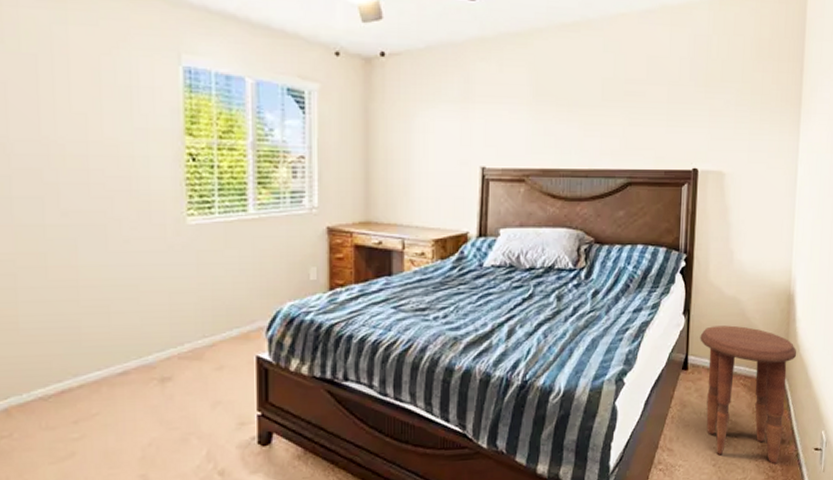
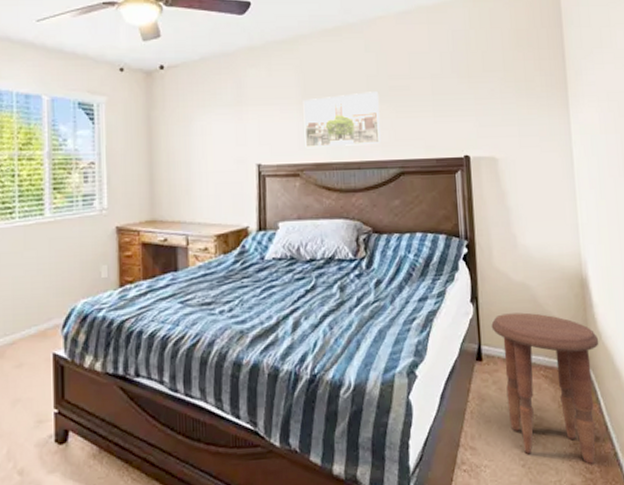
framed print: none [533,95,613,153] -> present [303,91,381,149]

